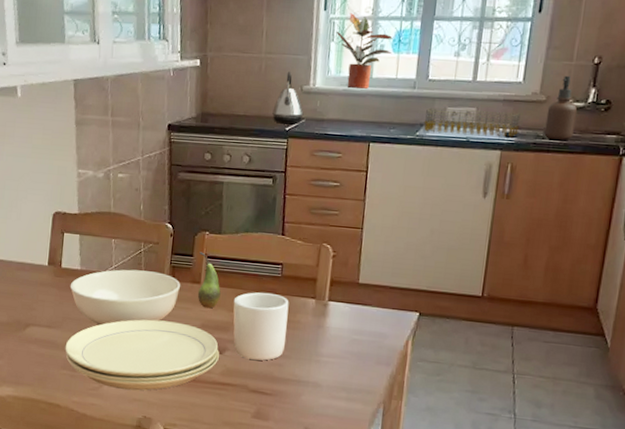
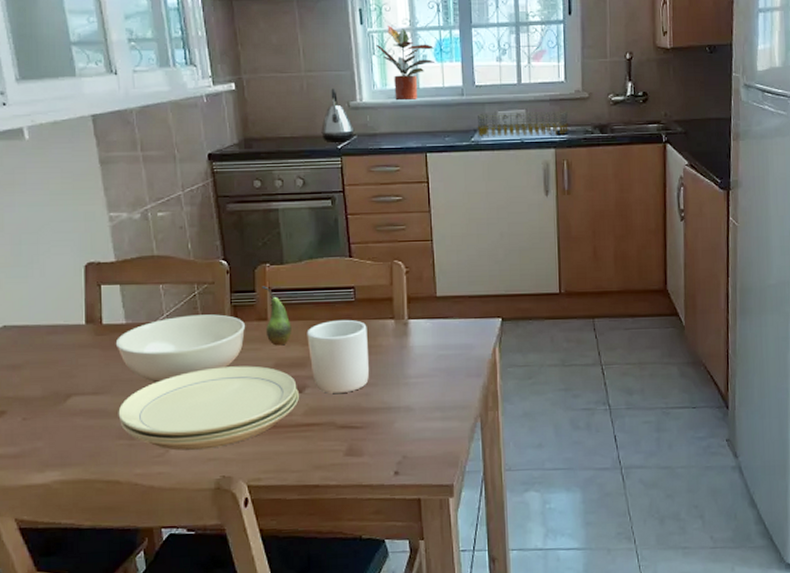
soap dispenser: present [544,75,578,141] -> none [591,72,619,134]

